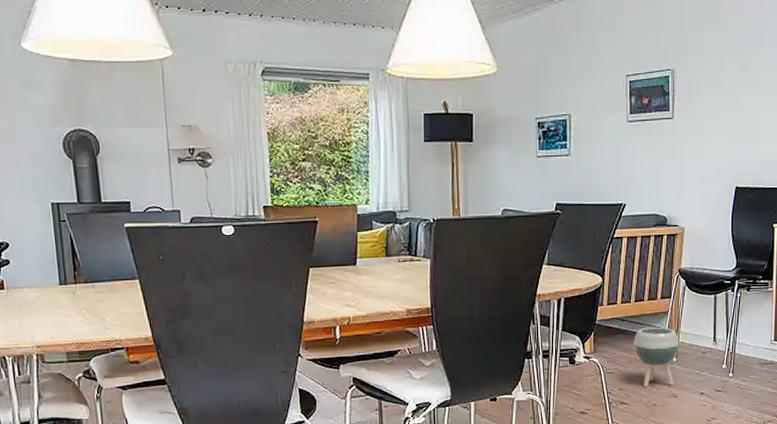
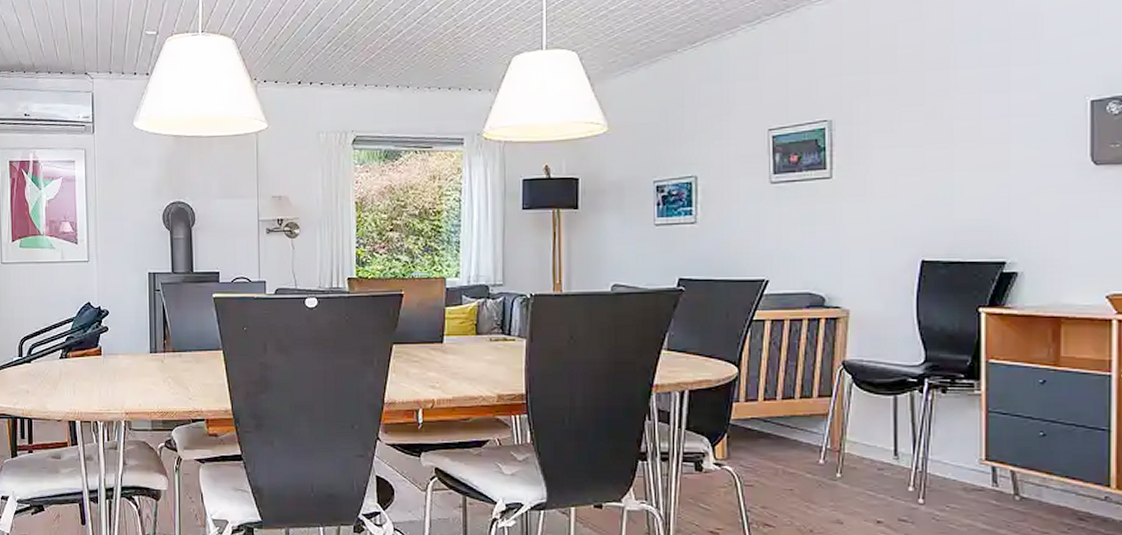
planter: present [633,327,679,387] -> none [780,432,845,509]

